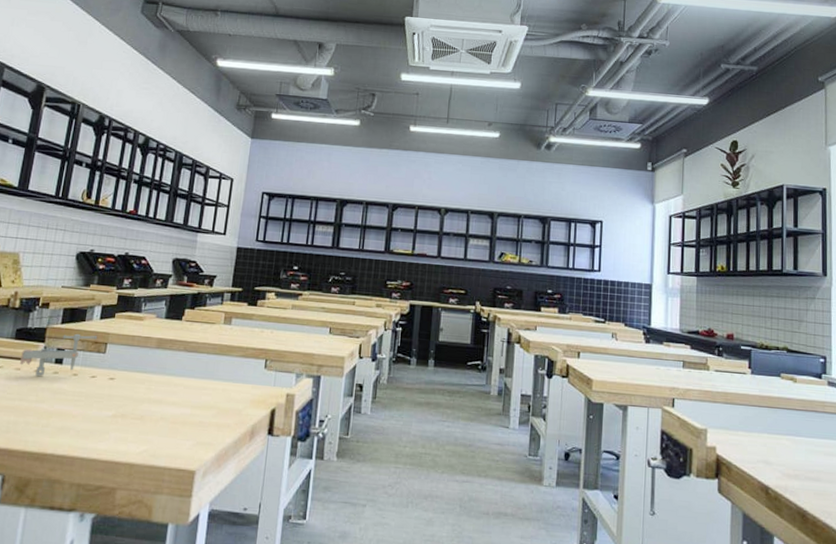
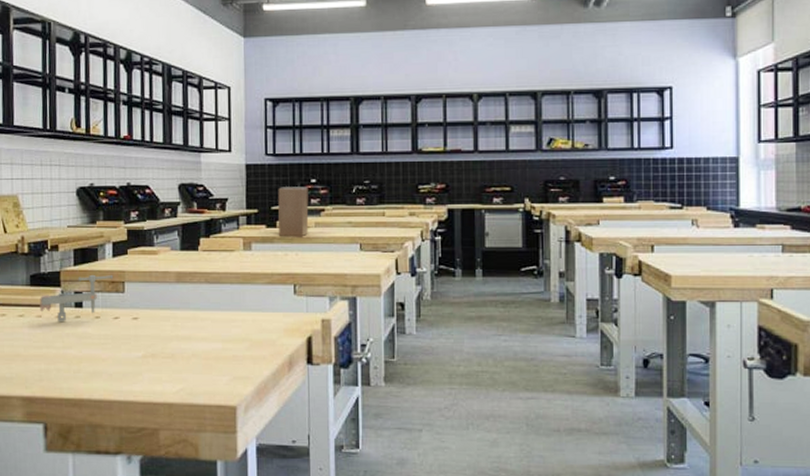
wooden block: none [257,270,290,317] -> present [278,186,309,237]

